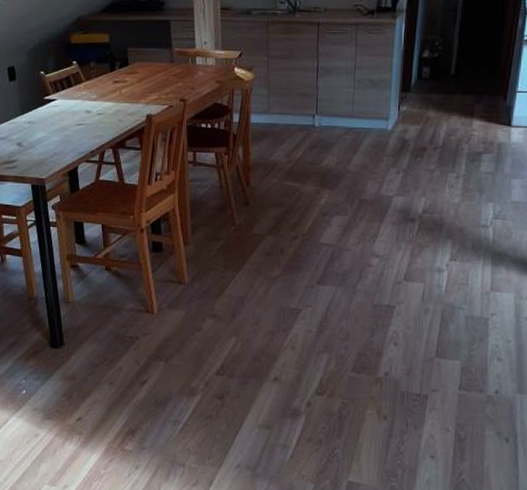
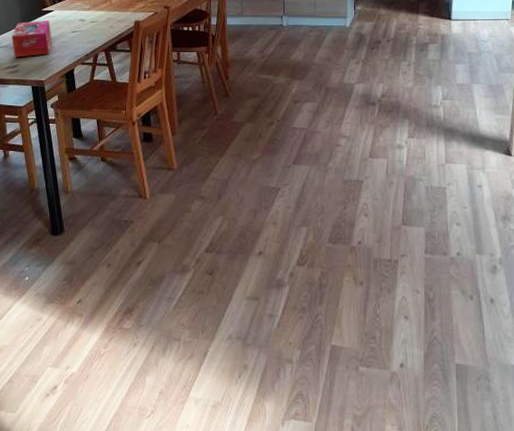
tissue box: none [9,110,54,152] -> present [11,20,52,58]

